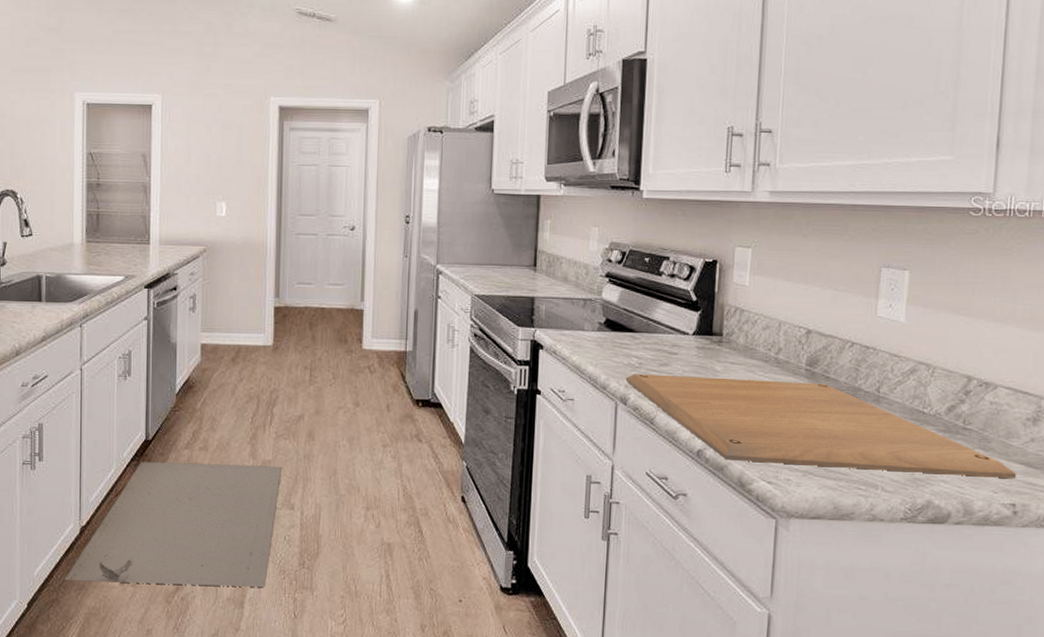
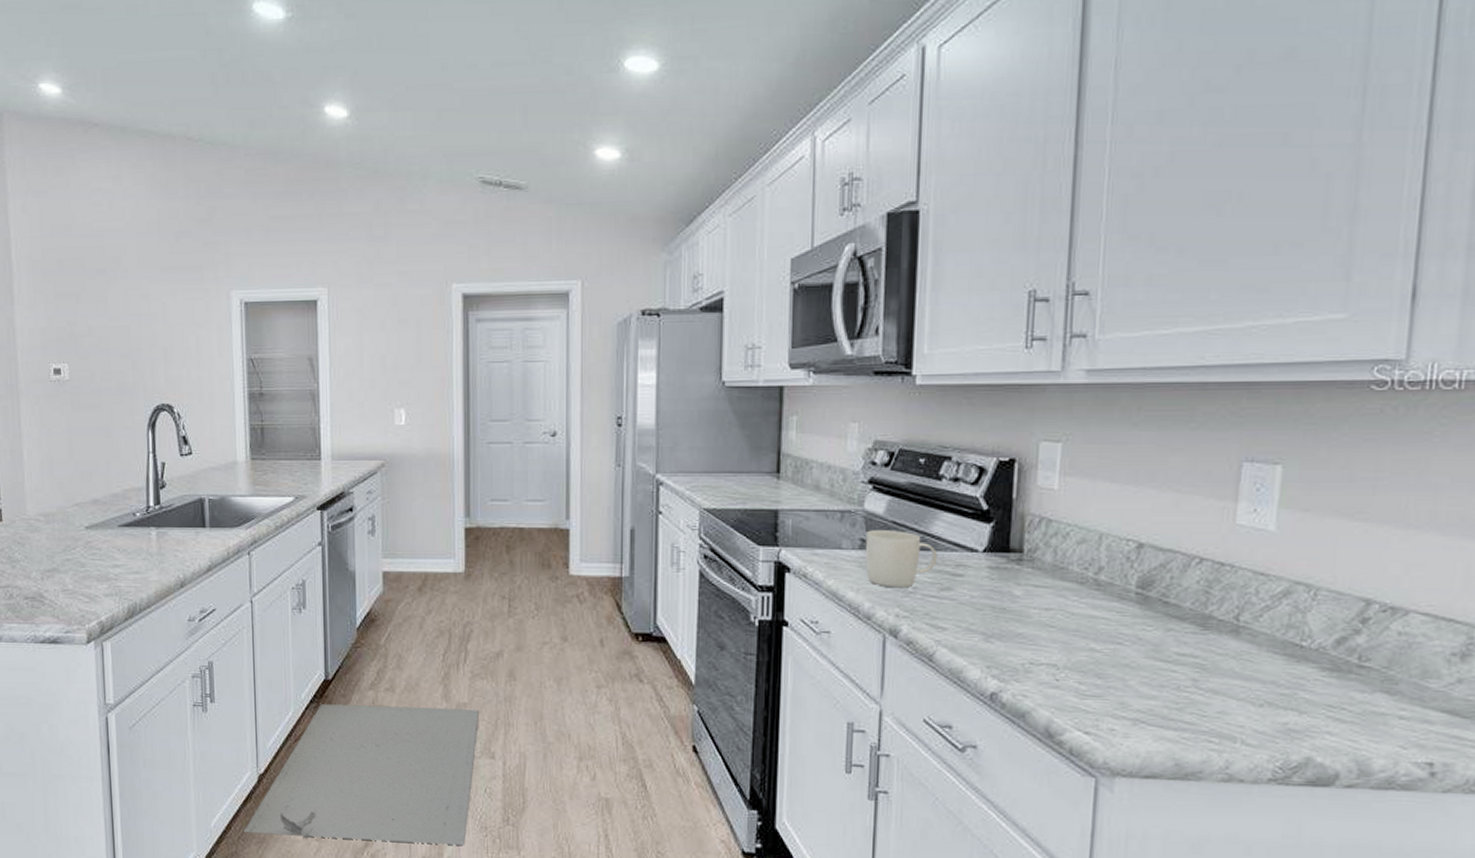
mug: none [602,315,658,364] -> present [864,530,937,588]
chopping board: present [626,374,1017,479] -> none [897,600,1436,731]

